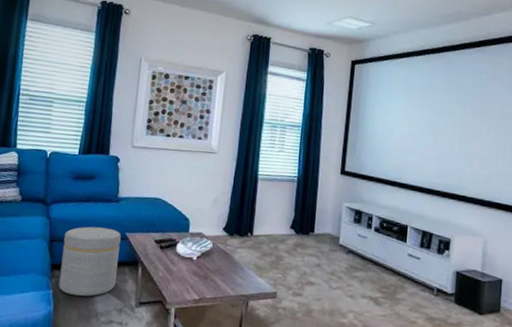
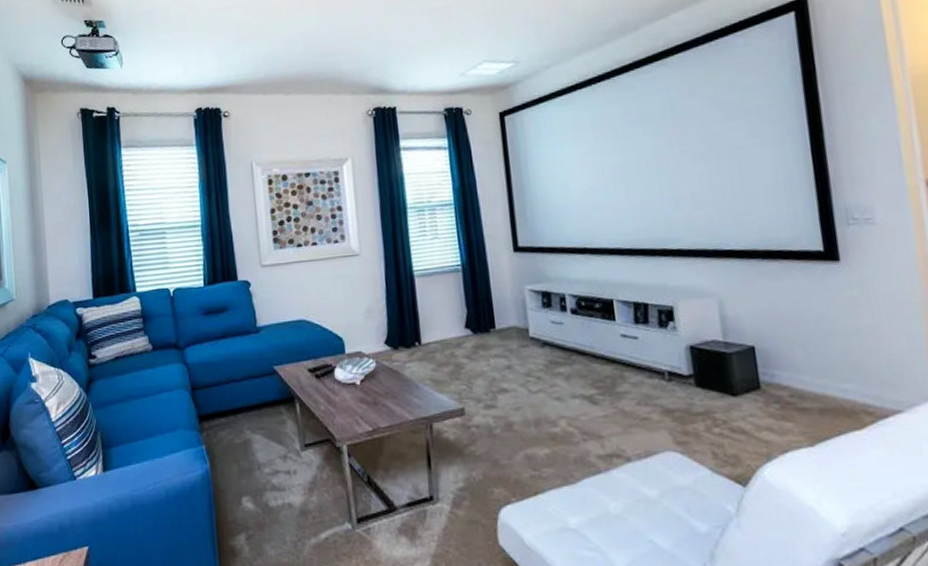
ottoman: present [58,226,121,297] -> none [206,364,274,448]

